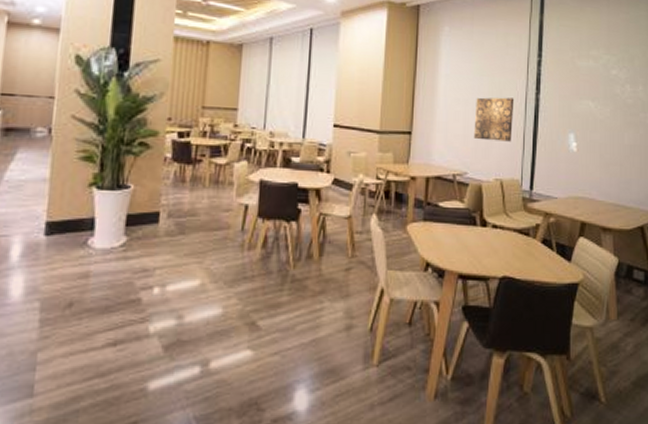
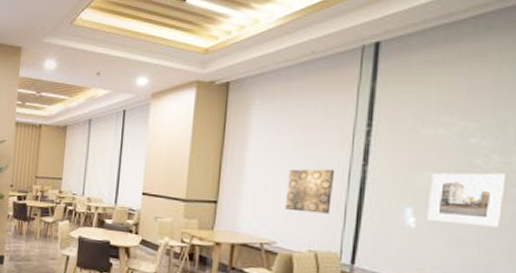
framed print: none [584,101,637,149] -> present [426,173,508,228]

